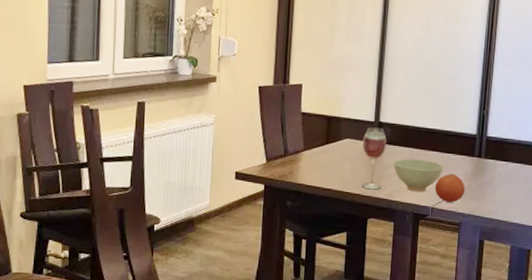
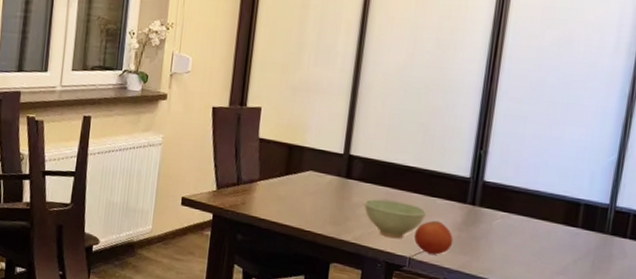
wineglass: present [361,127,387,190] -> none [324,160,357,231]

